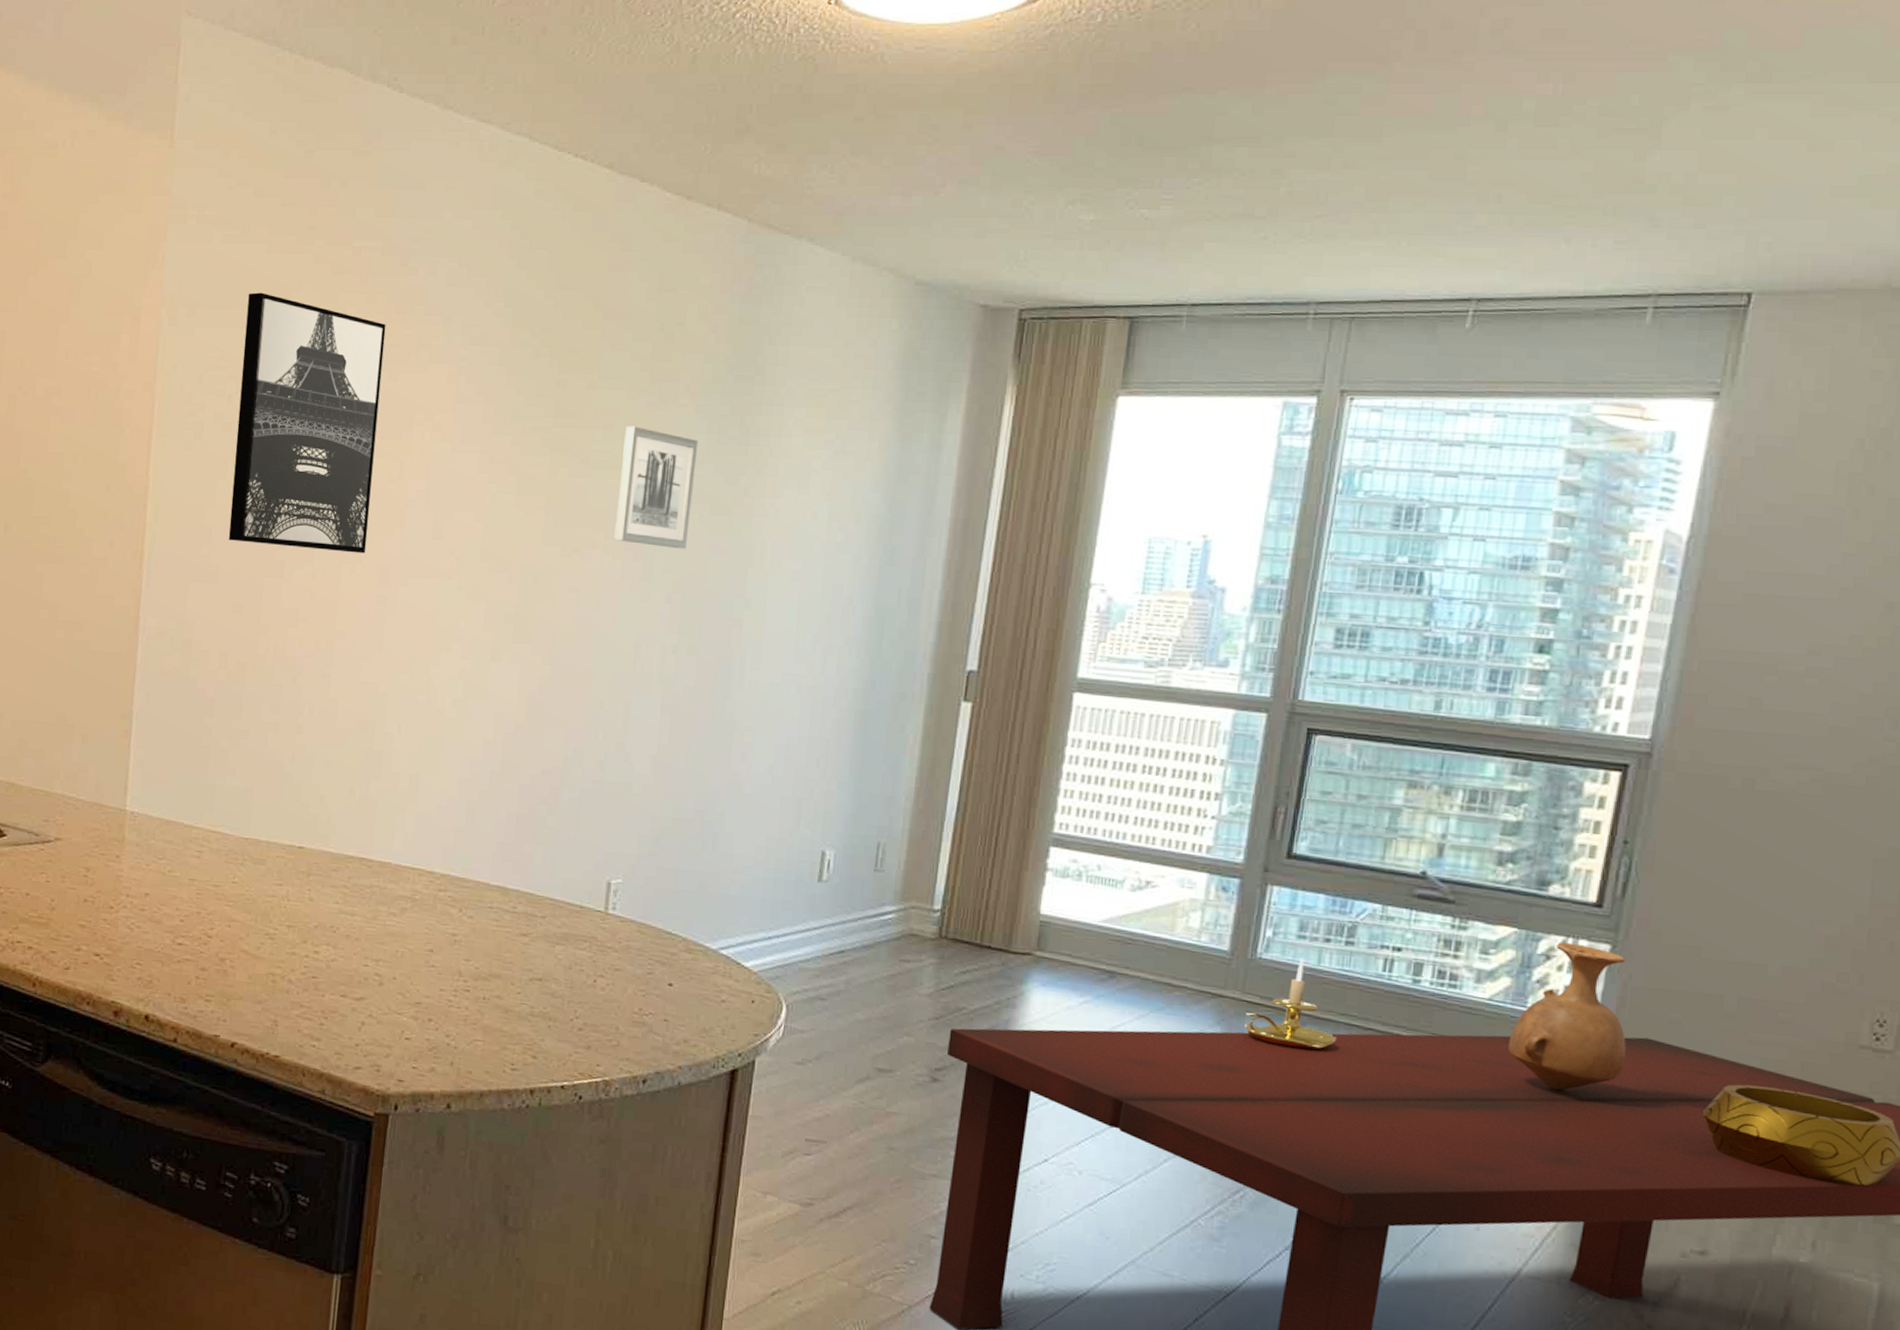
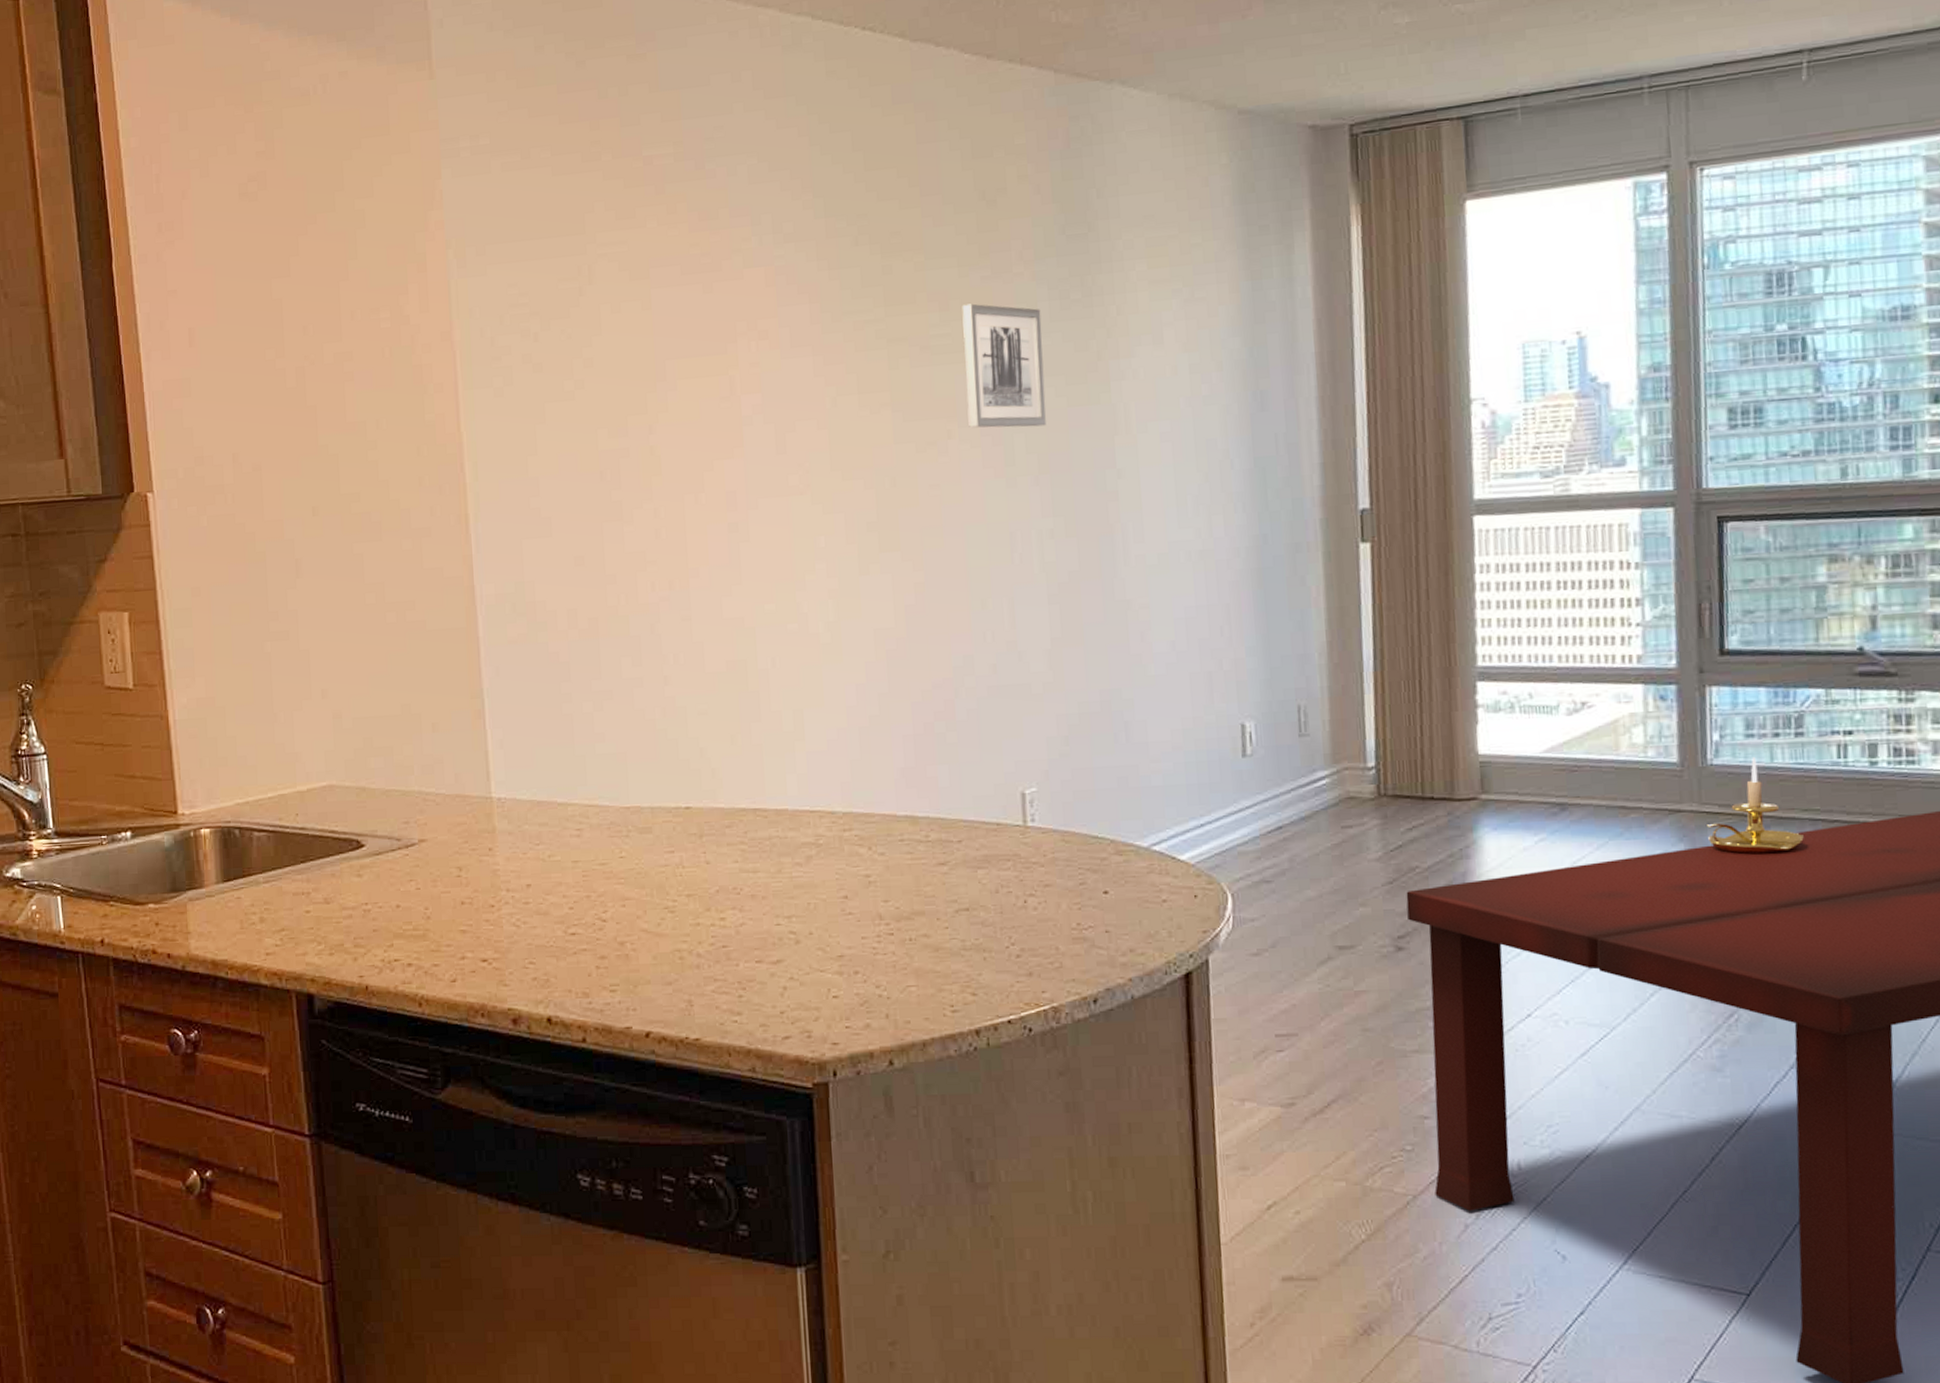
wall art: present [228,292,386,554] -> none [538,218,708,489]

